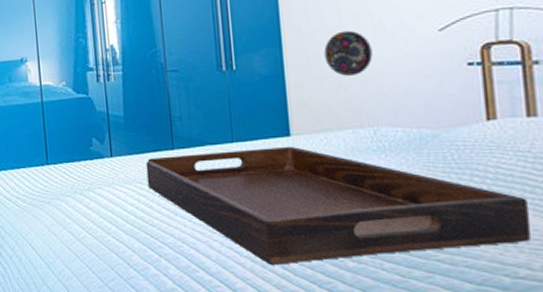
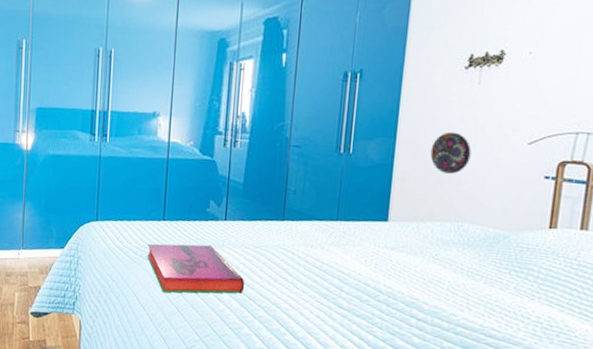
hardback book: none [35,184,144,239] -> present [147,243,245,294]
serving tray: present [146,146,531,265] -> none [254,226,565,336]

